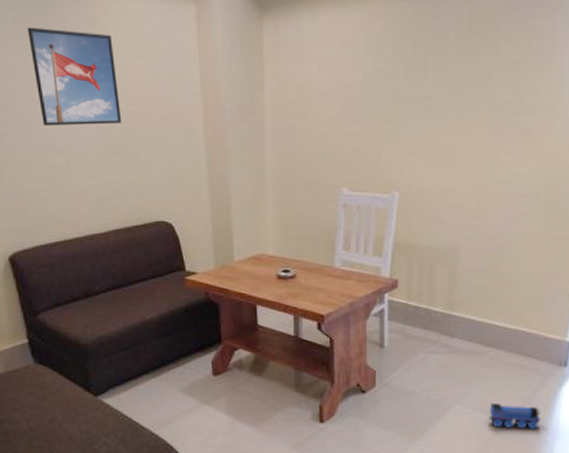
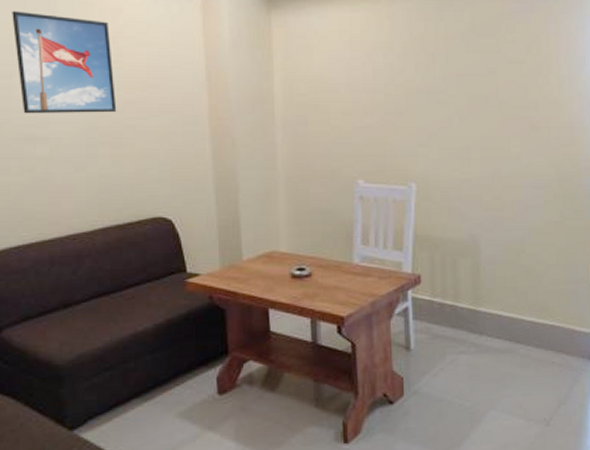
toy train: present [489,403,541,429] -> none [525,406,579,434]

